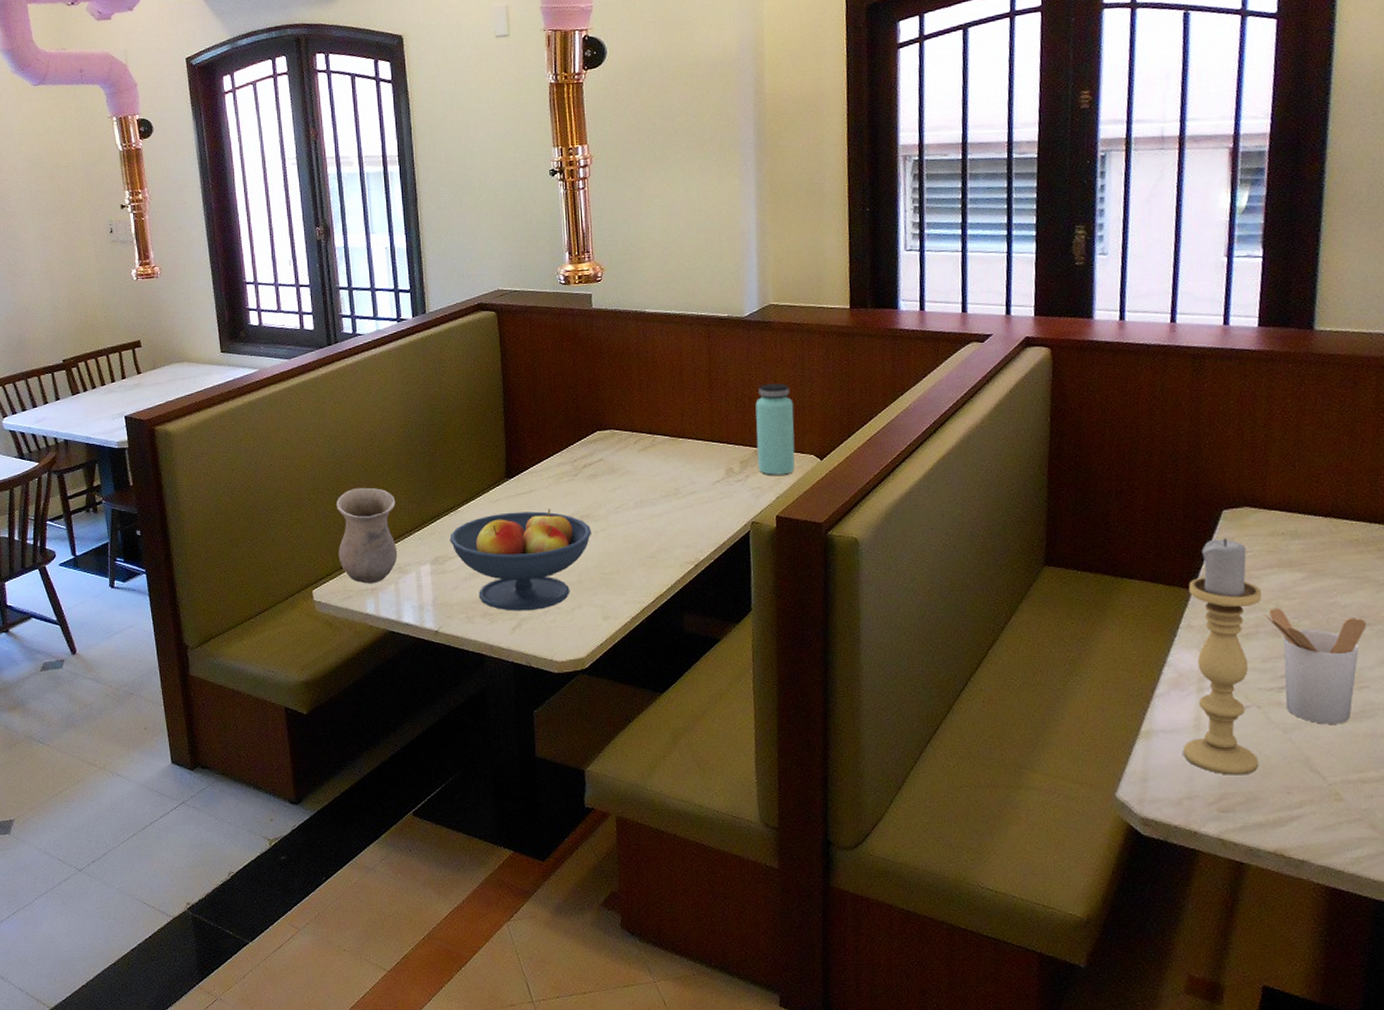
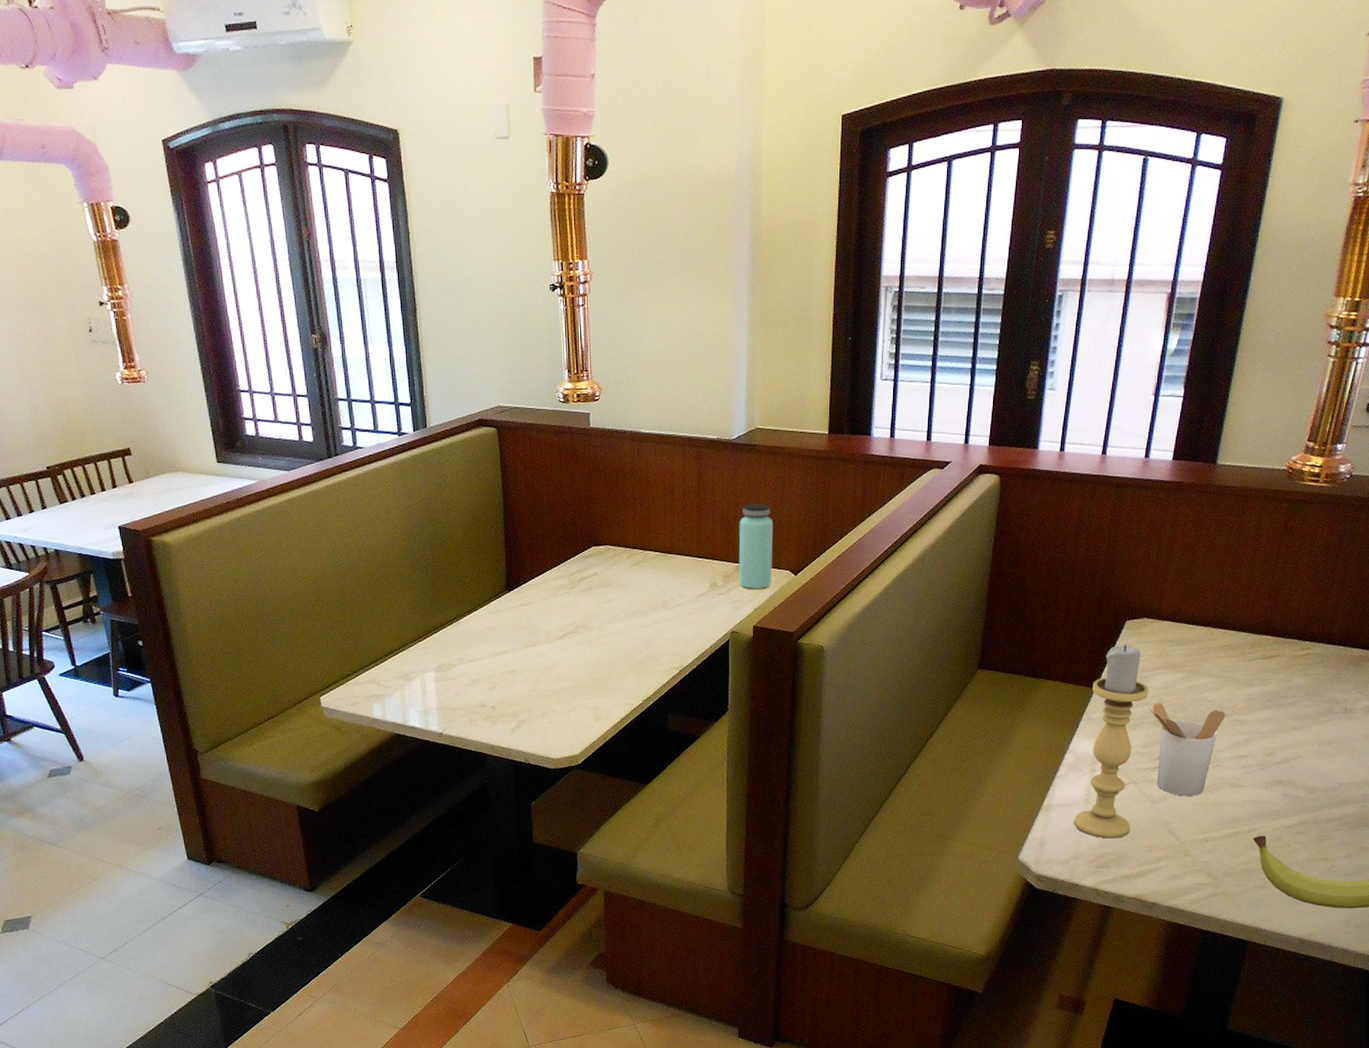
vase: present [335,487,398,584] -> none [340,599,403,691]
fruit bowl: present [450,508,592,611] -> none [452,619,587,714]

